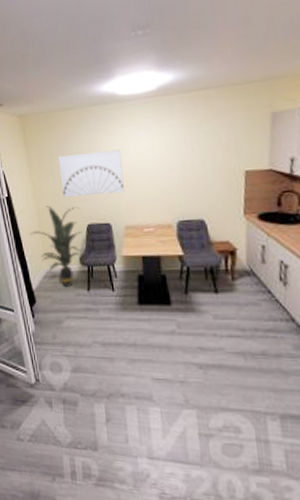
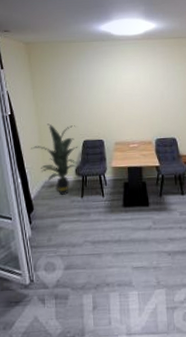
wall art: present [59,149,124,197] -> none [61,79,115,117]

